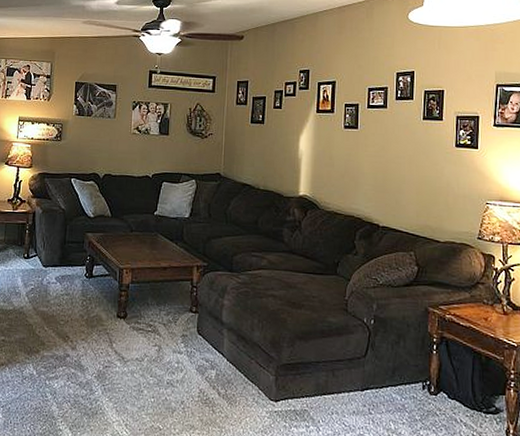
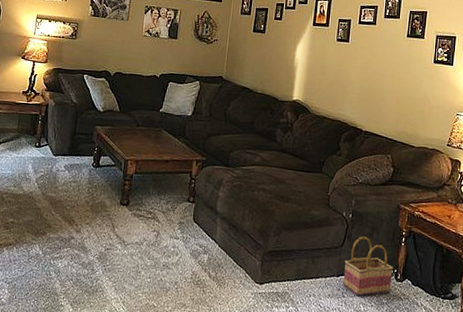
basket: none [369,345,425,413] -> present [343,236,393,297]

